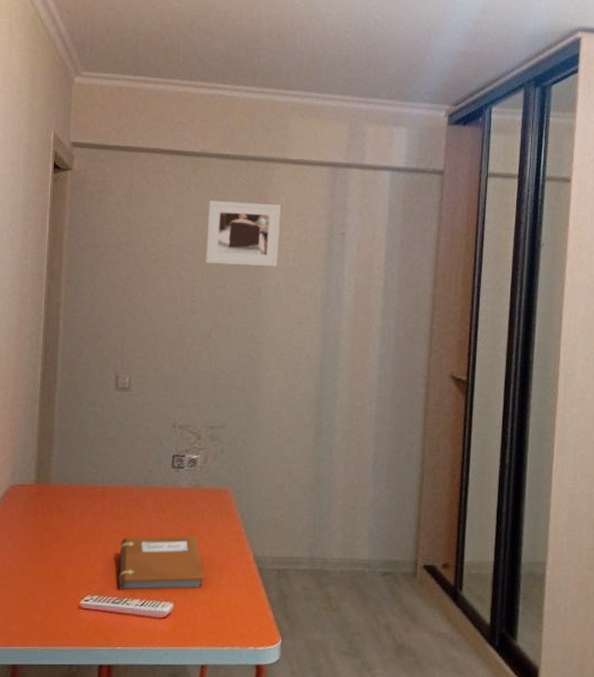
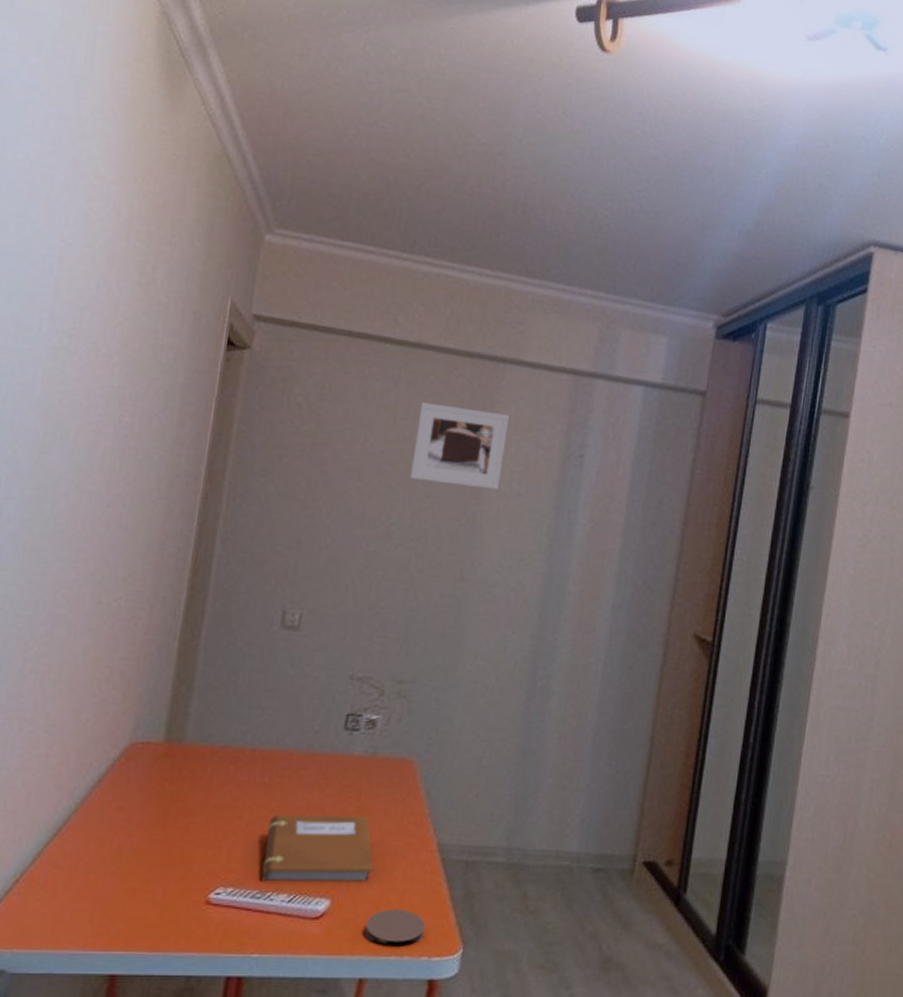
coaster: none [203,609,250,637] -> present [365,909,426,944]

